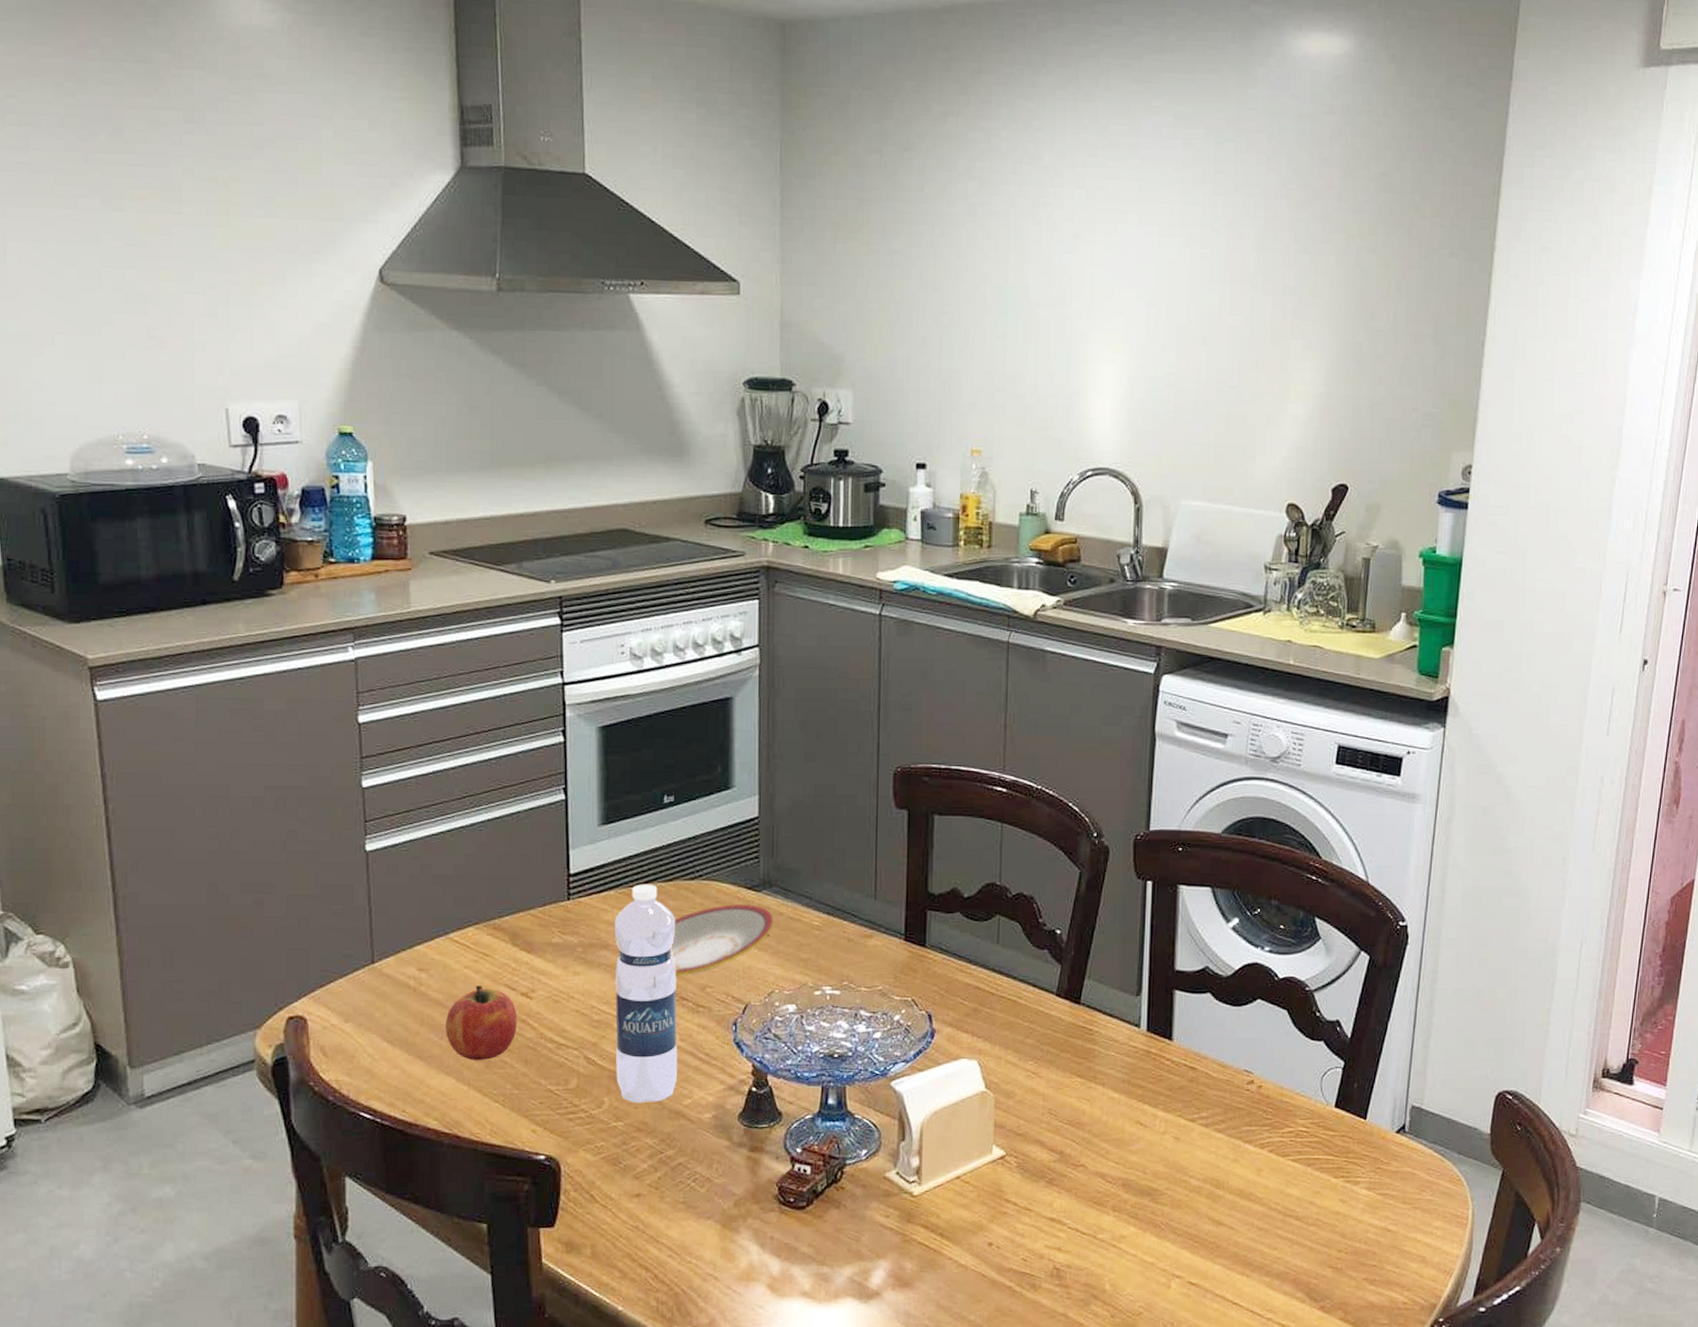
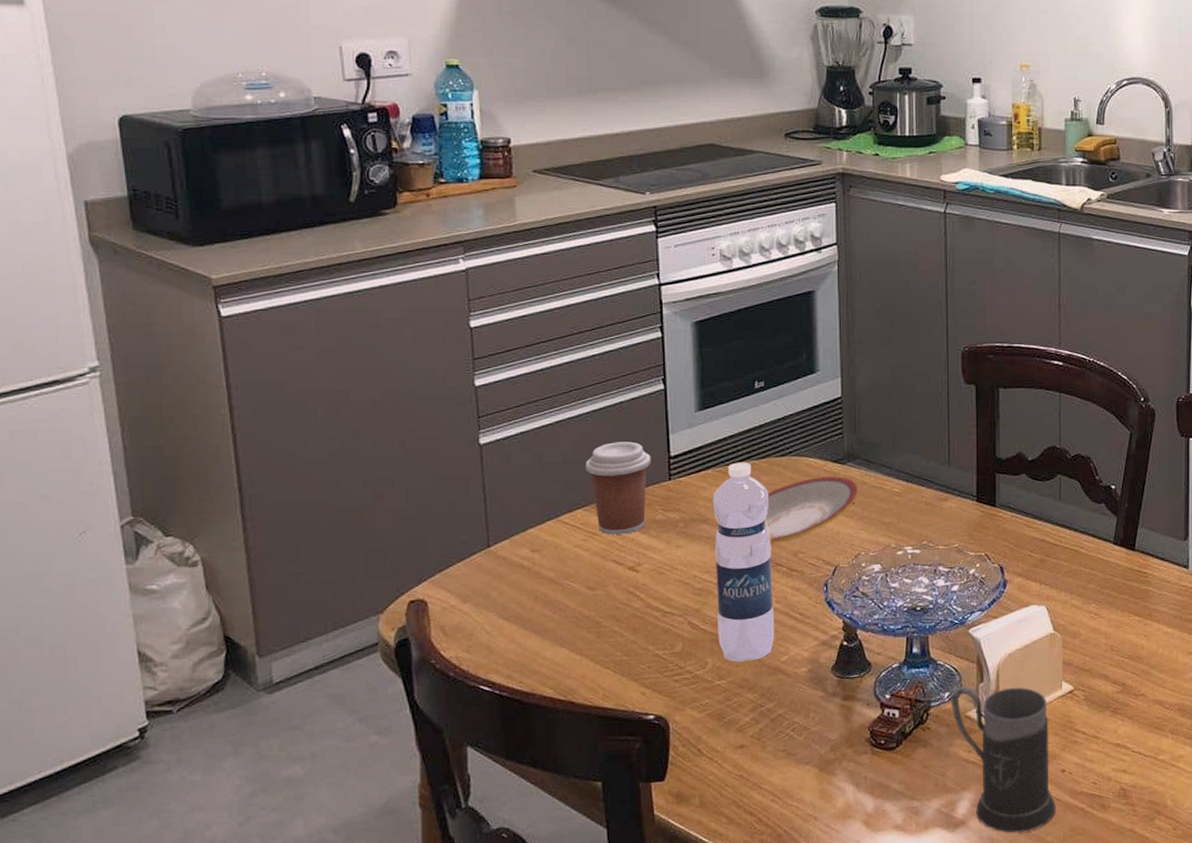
fruit: present [445,986,517,1061] -> none [557,563,625,632]
coffee cup: none [477,855,549,957] -> present [585,441,651,535]
mug: none [869,1145,980,1310] -> present [951,686,1056,834]

